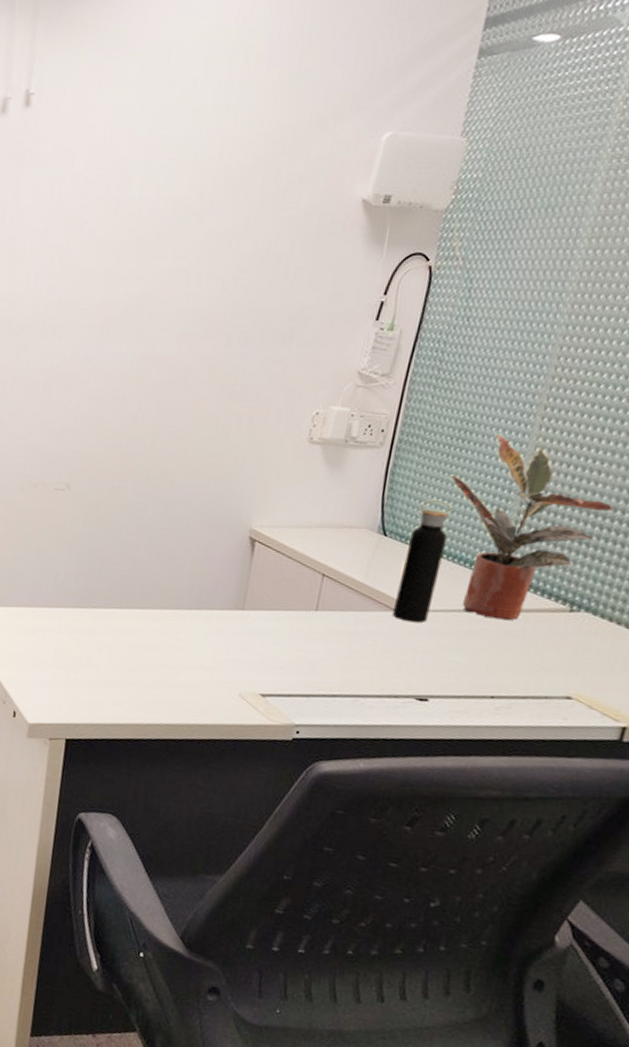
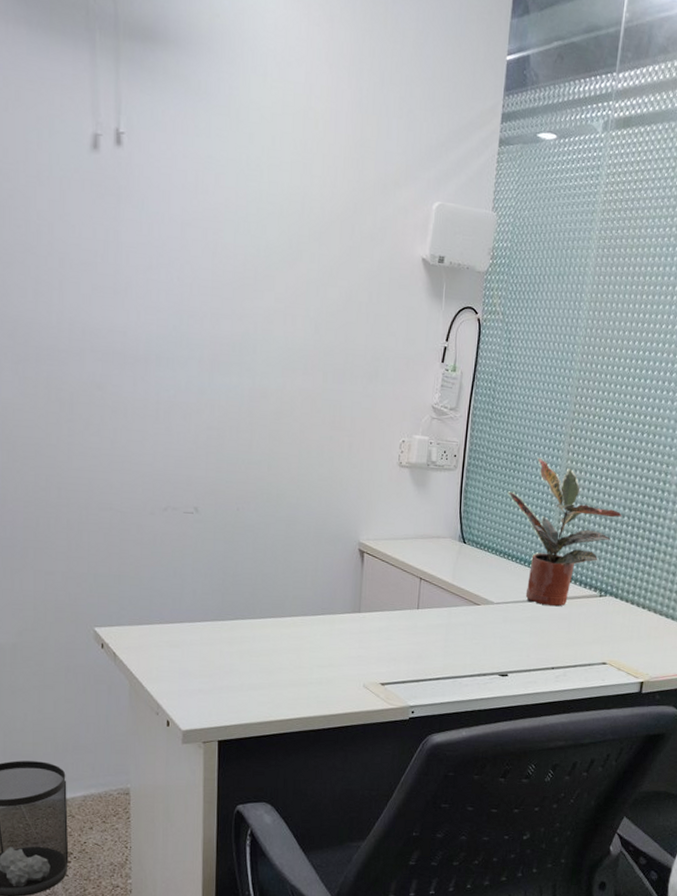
water bottle: present [392,500,452,623] -> none [475,512,511,614]

